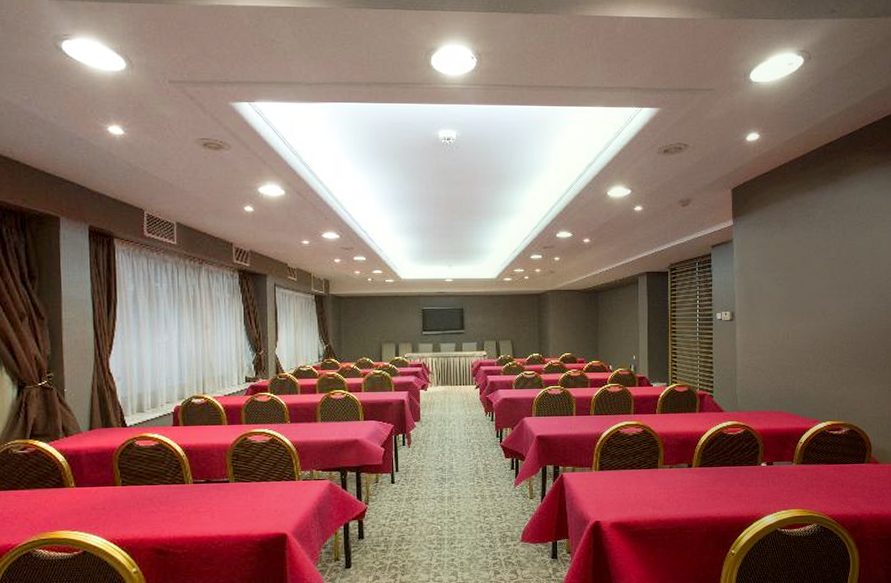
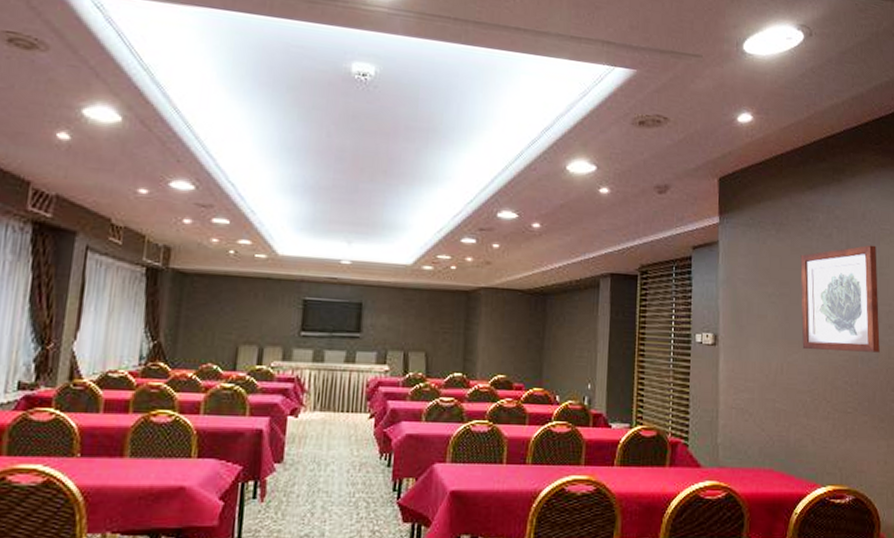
wall art: none [802,231,872,319] -> present [800,245,880,353]

